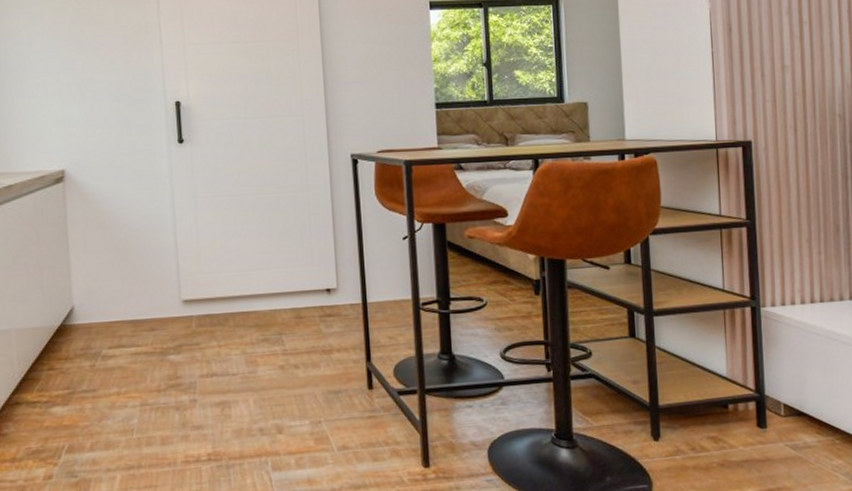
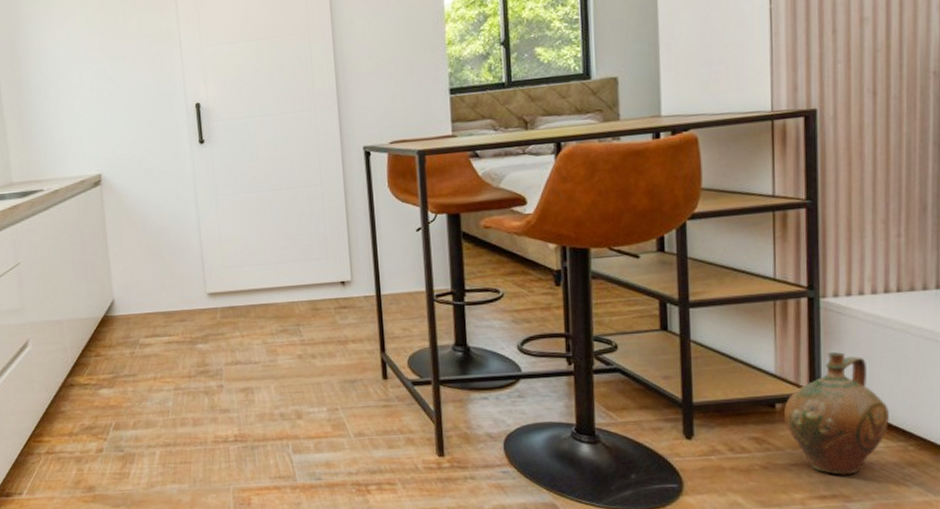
ceramic jug: none [736,356,820,469] -> present [784,352,889,475]

